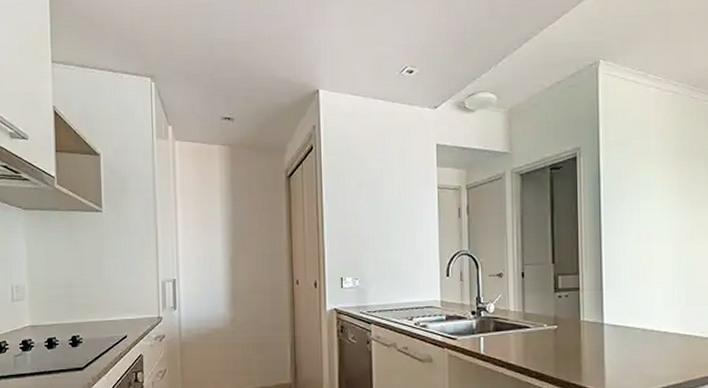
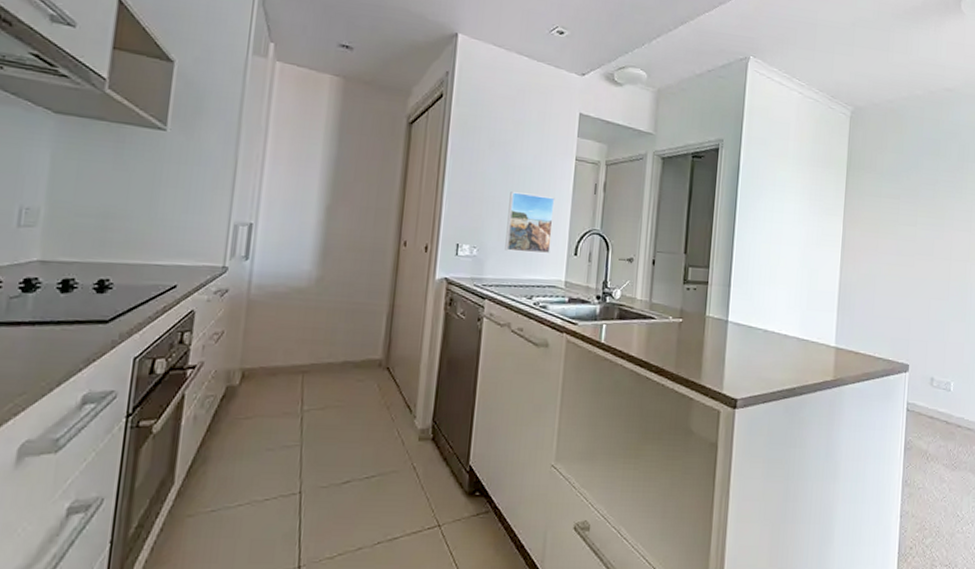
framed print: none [382,225,424,279] -> present [505,192,555,254]

